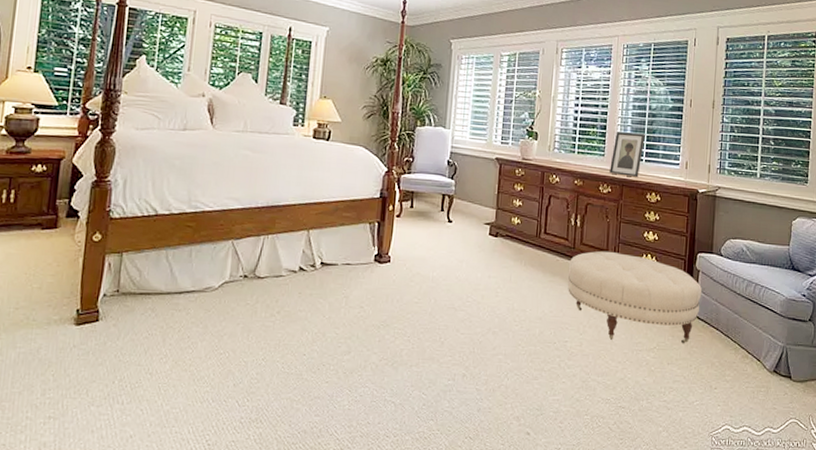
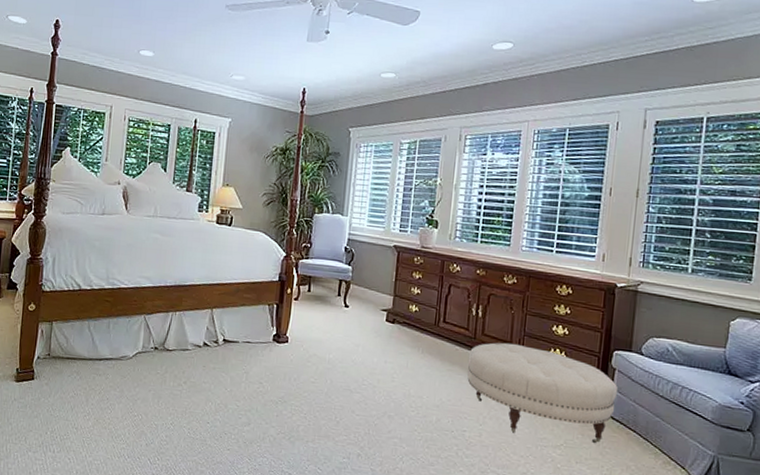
picture frame: present [609,132,645,178] -> none [515,221,557,270]

